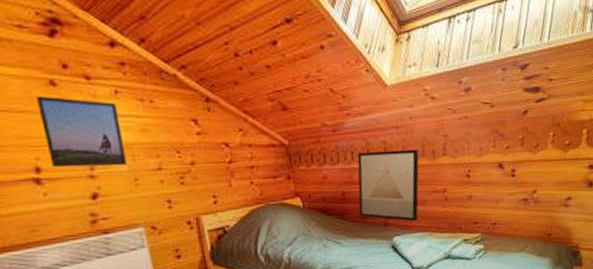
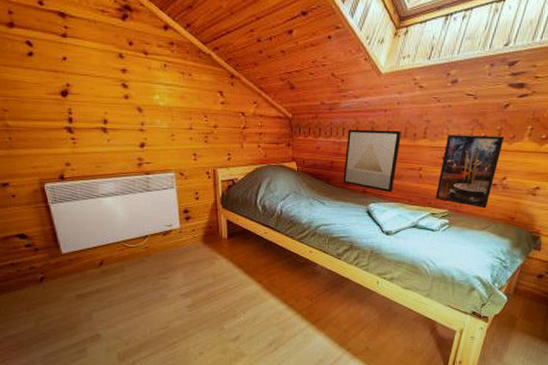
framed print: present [36,96,127,168] -> none [109,65,167,124]
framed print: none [465,146,528,228] -> present [435,135,505,209]

